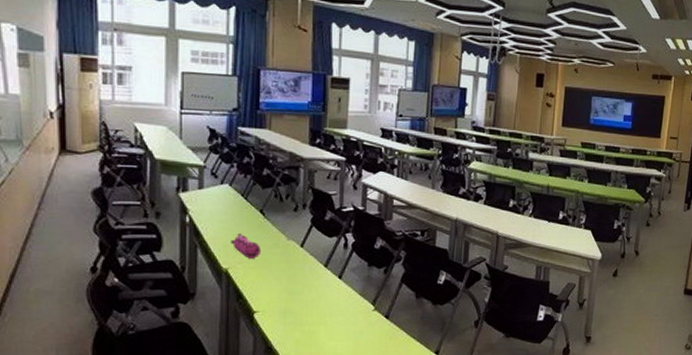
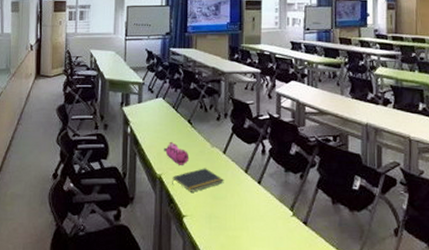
notepad: none [241,262,301,287] -> present [172,168,224,192]

